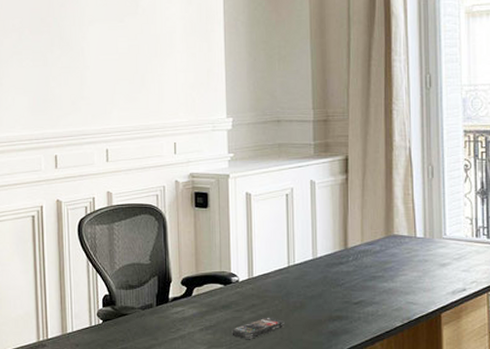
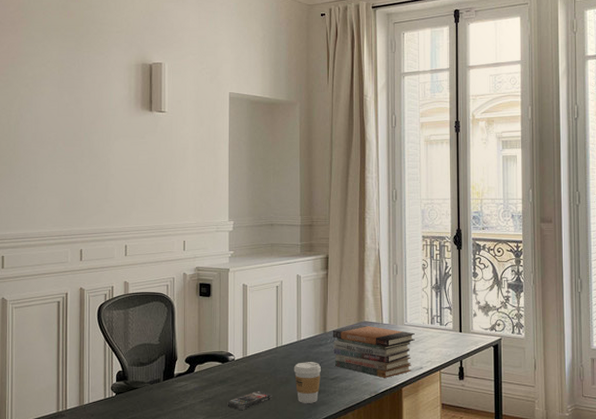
coffee cup: none [309,283,342,332] -> present [293,362,321,403]
book stack: none [355,239,456,302] -> present [332,325,415,378]

